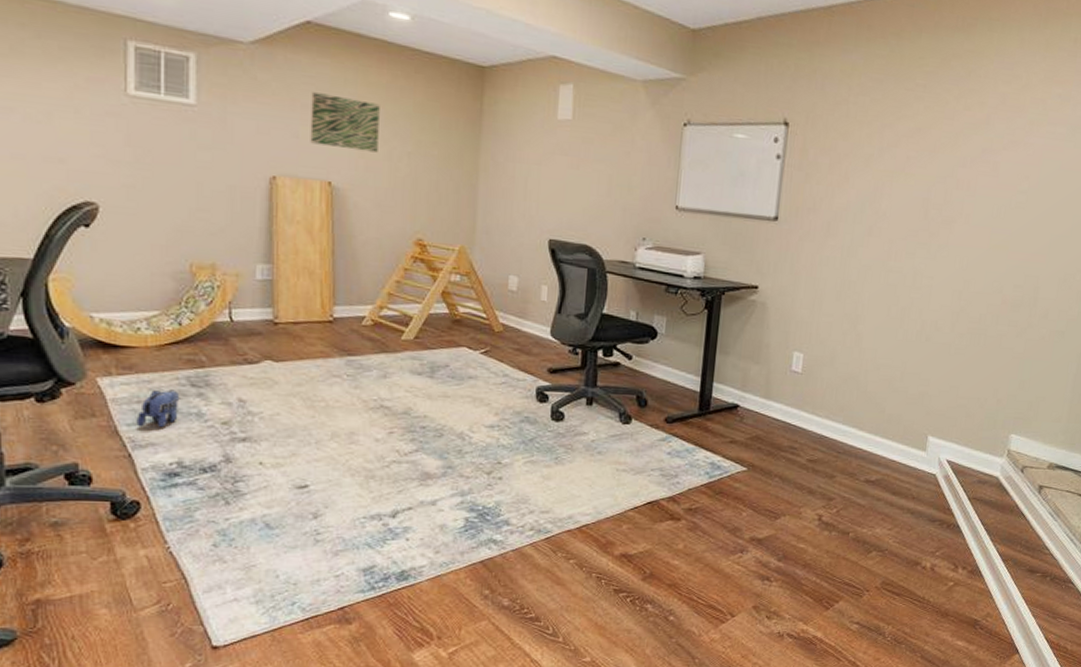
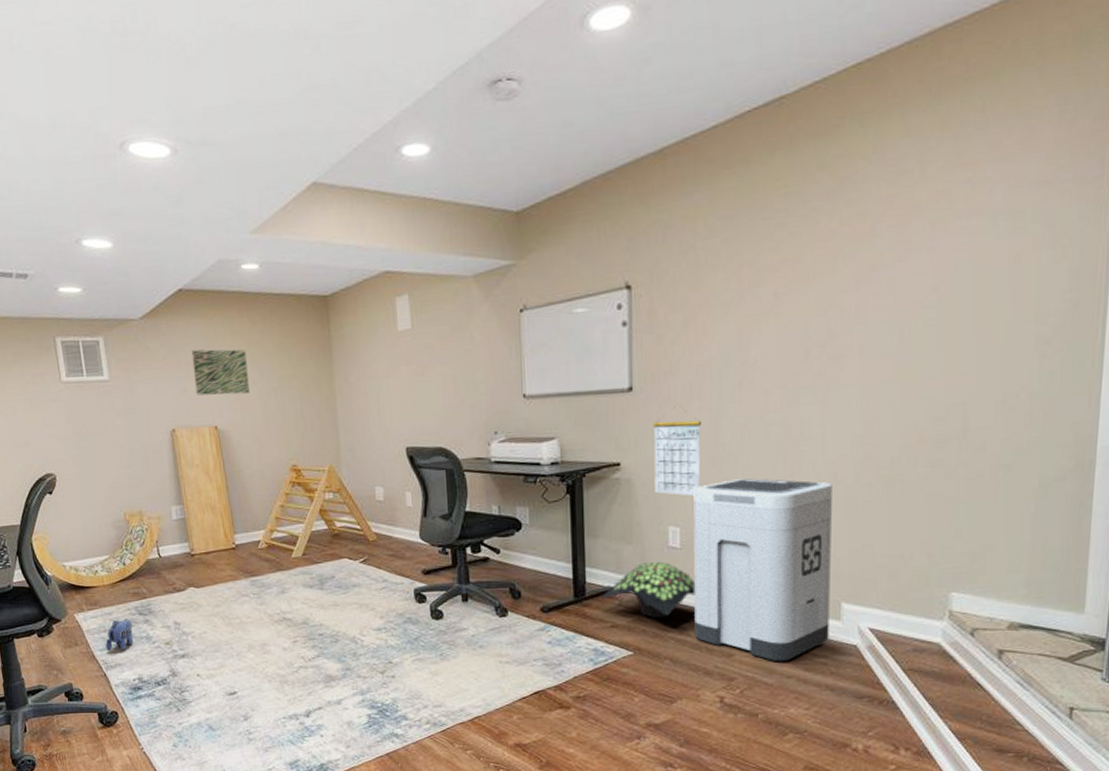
umbrella: none [723,383,811,438] -> present [600,561,696,619]
calendar: none [786,240,834,326] -> present [652,405,701,496]
trash can: none [804,315,933,486] -> present [693,478,832,662]

